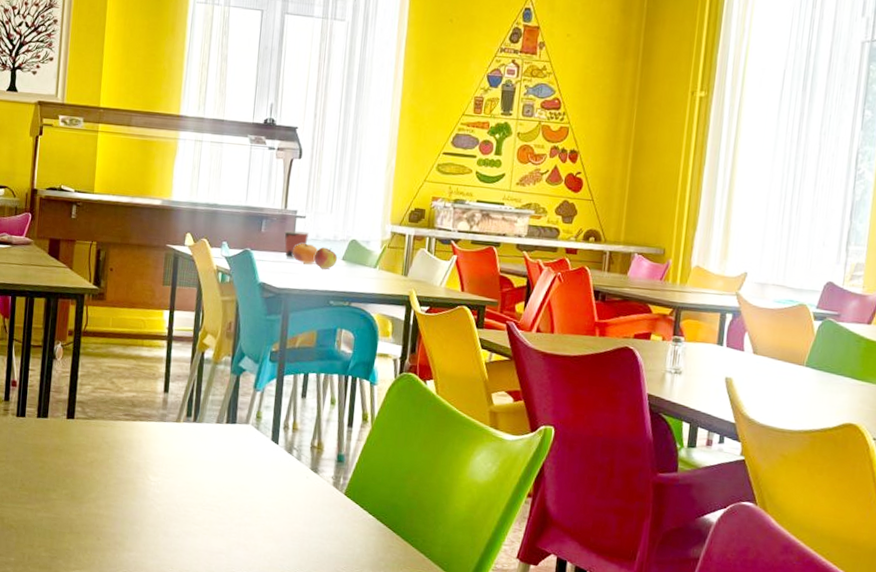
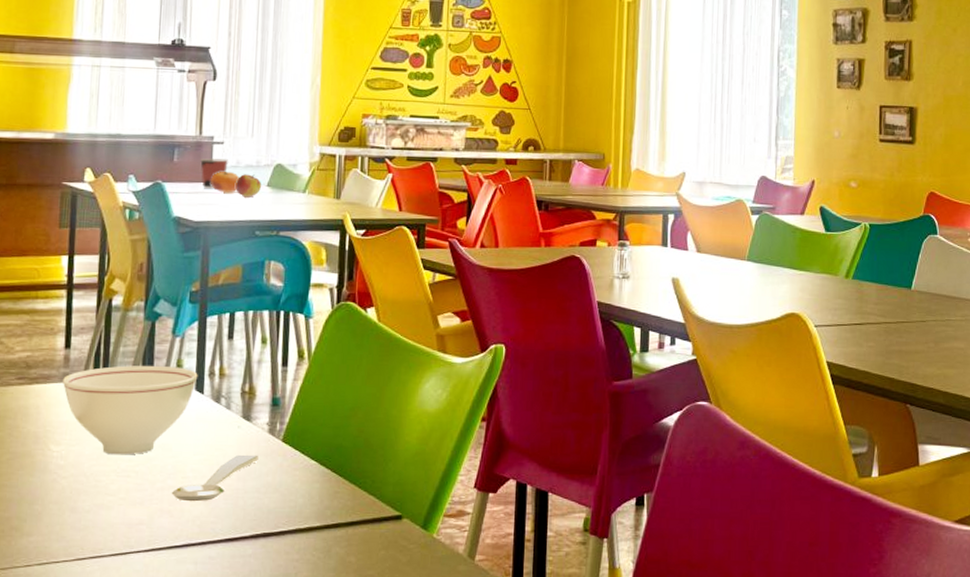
bowl: none [160,412,274,492] -> present [62,365,198,455]
spoon: none [247,502,323,540] -> present [171,454,258,502]

